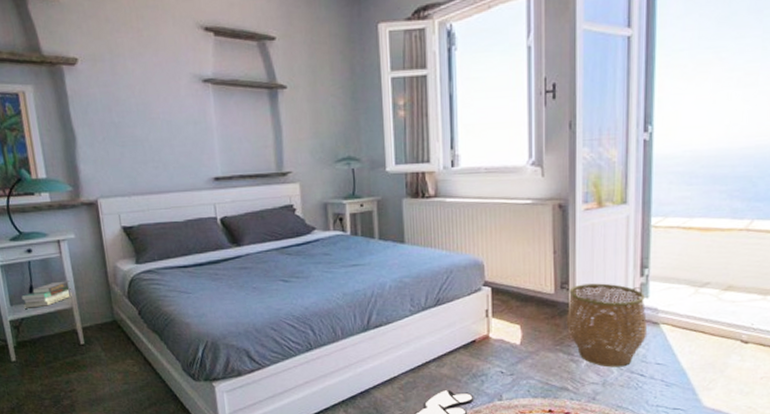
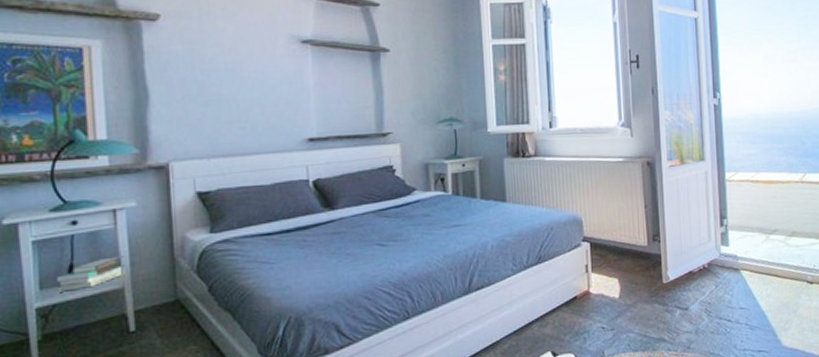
basket: present [566,283,648,368] -> none [659,234,731,315]

